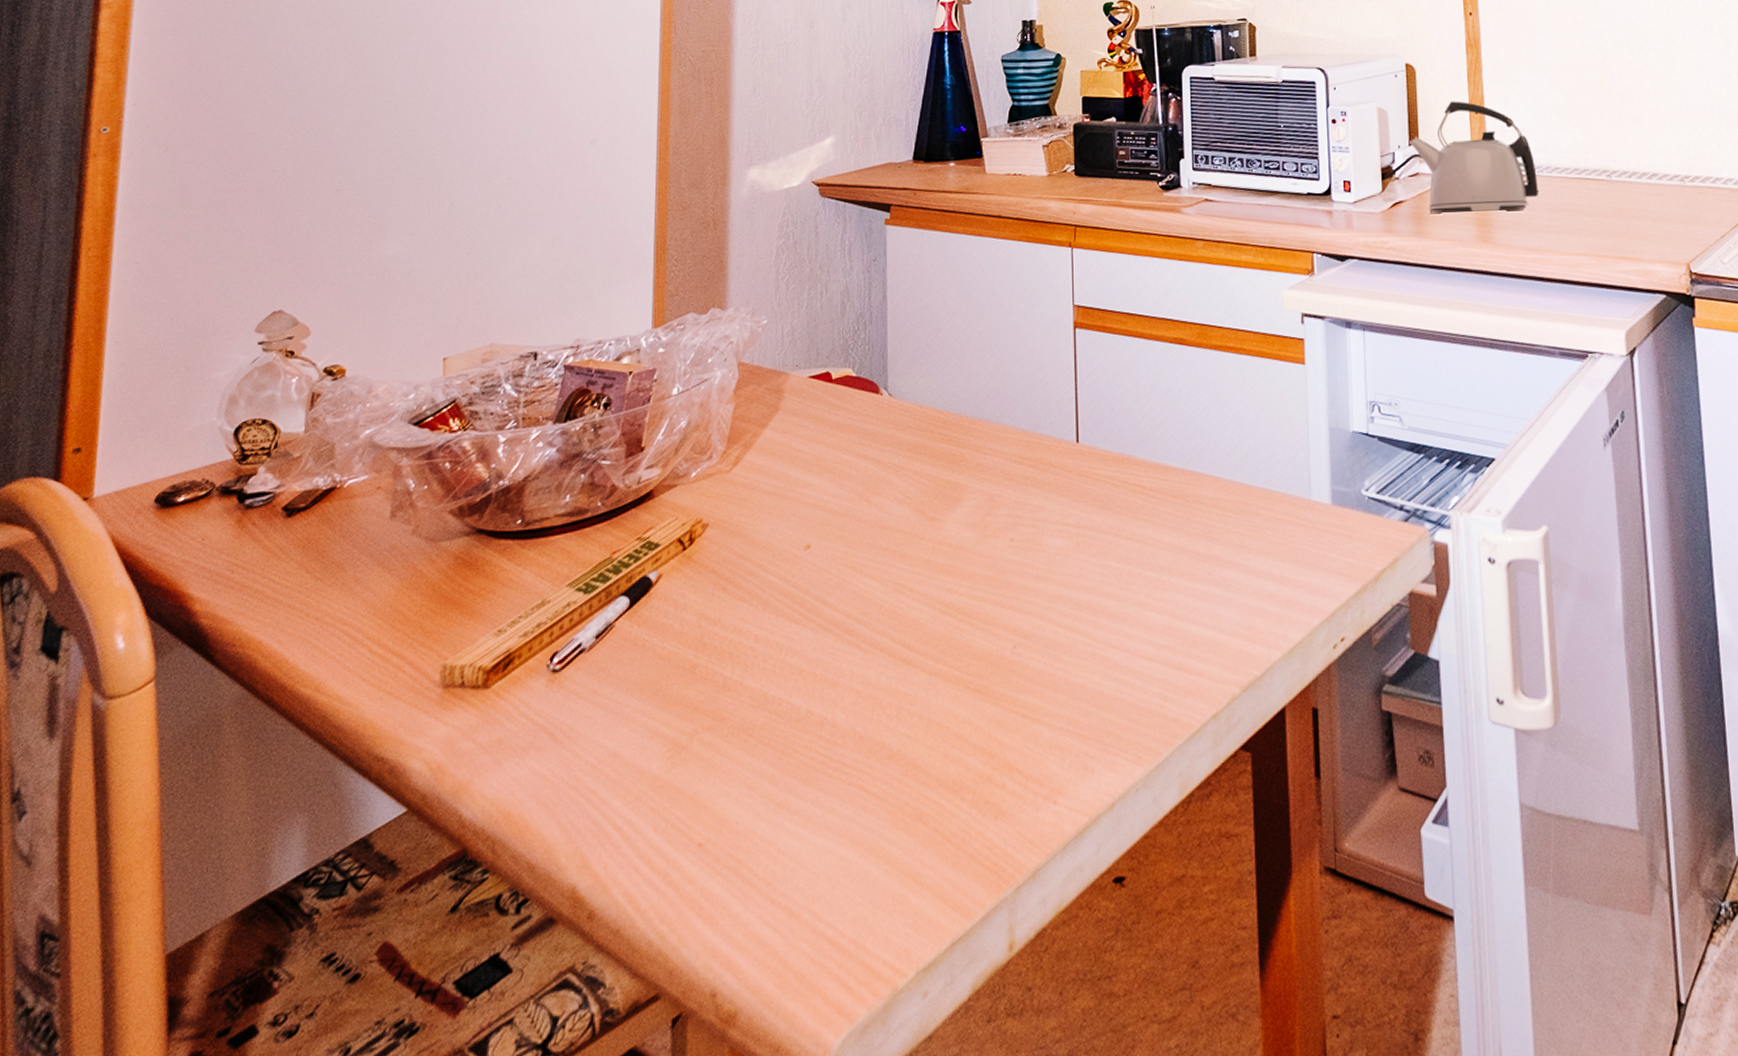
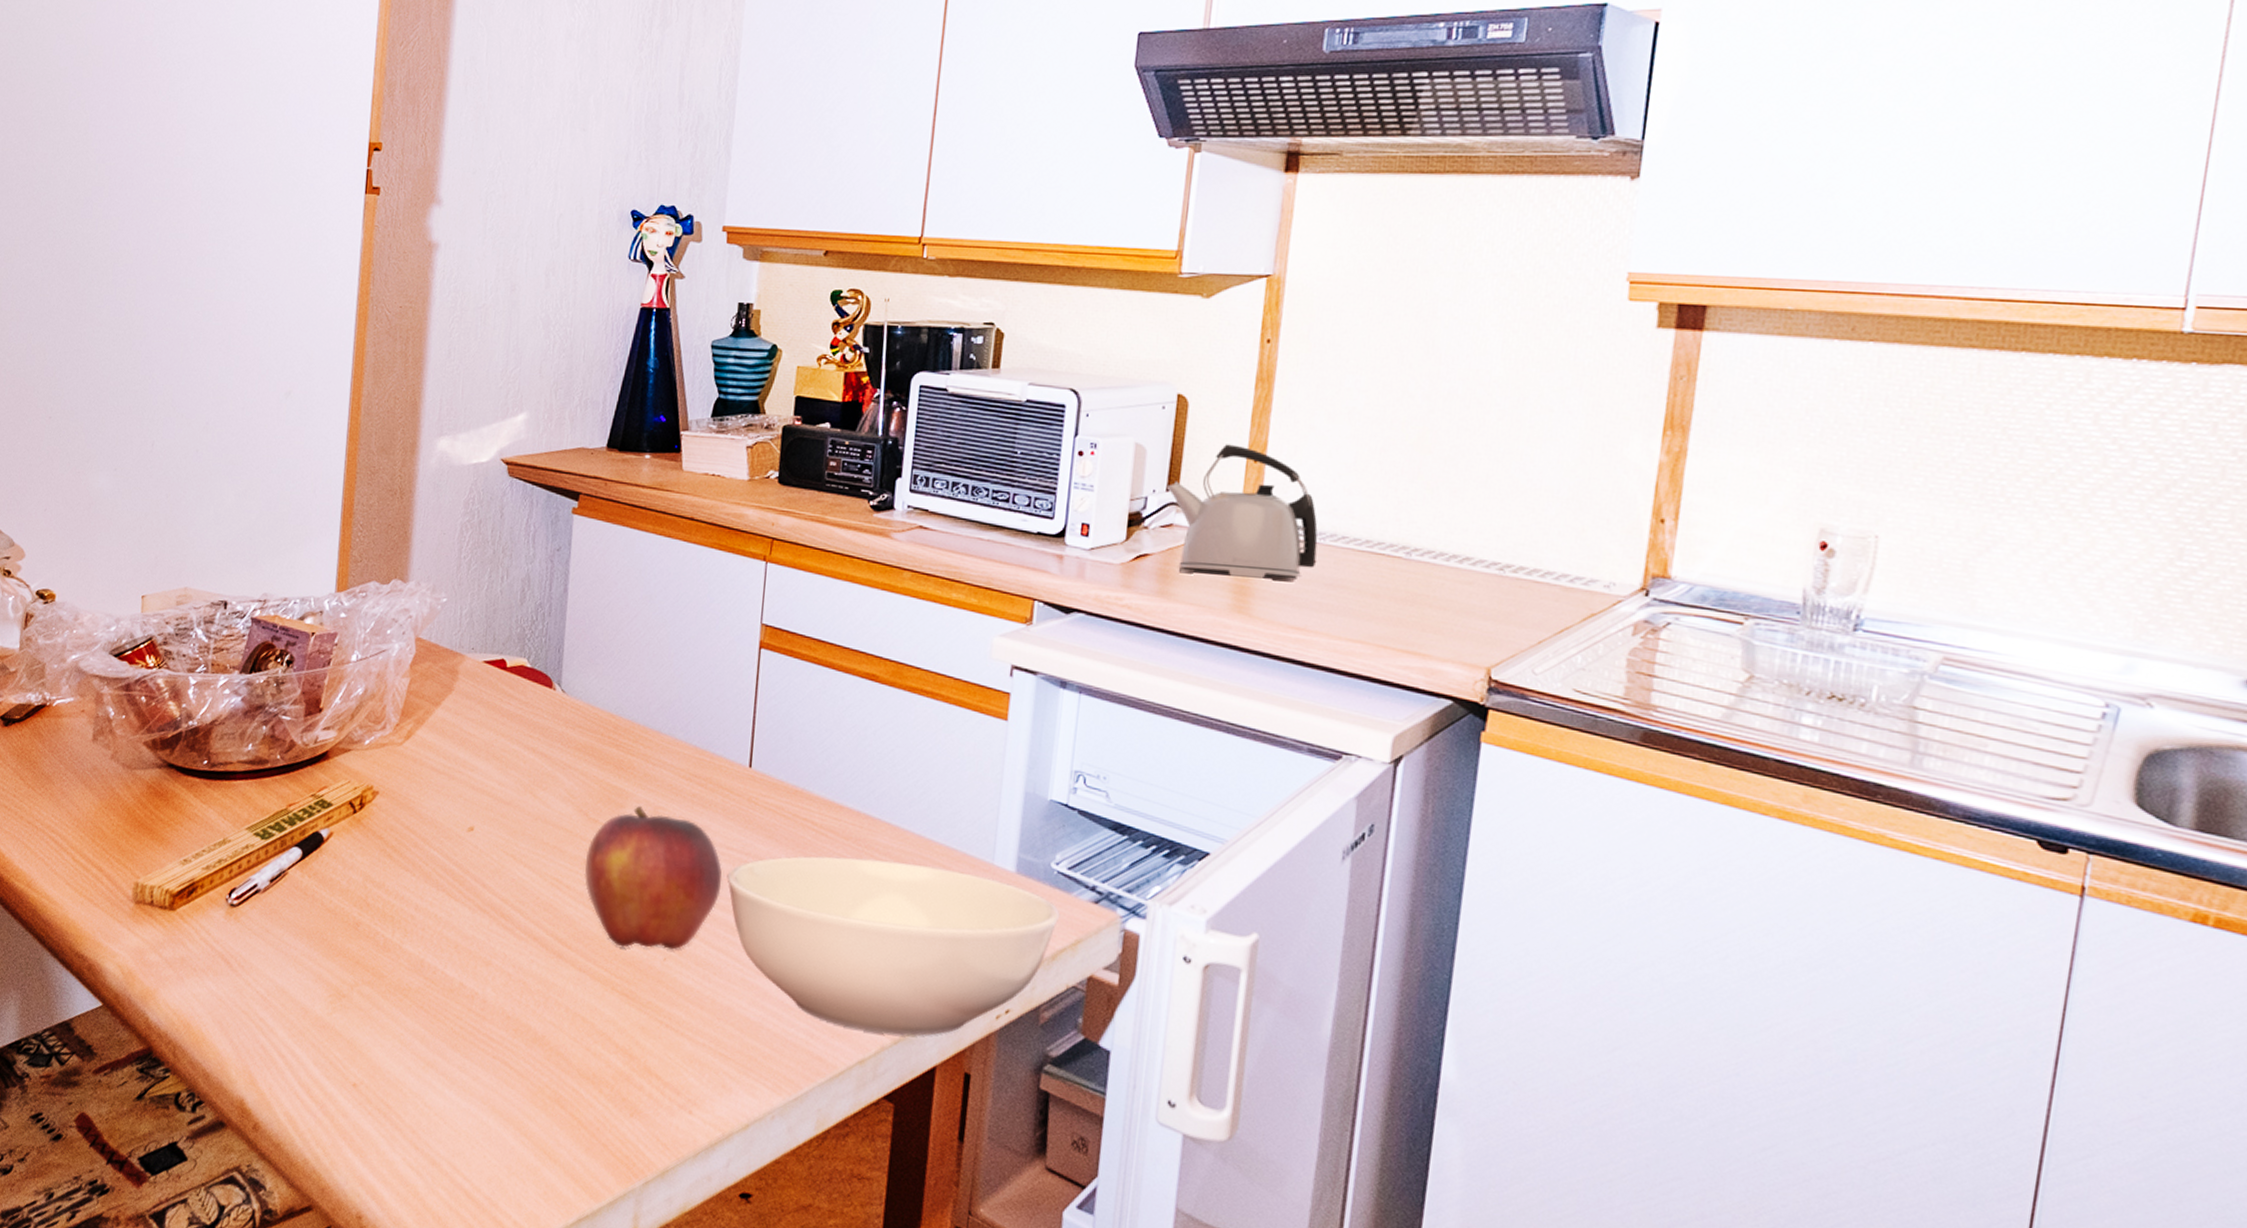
fruit: none [926,496,1063,641] -> present [584,805,722,950]
bowl: none [1066,511,1377,684] -> present [727,856,1061,1036]

